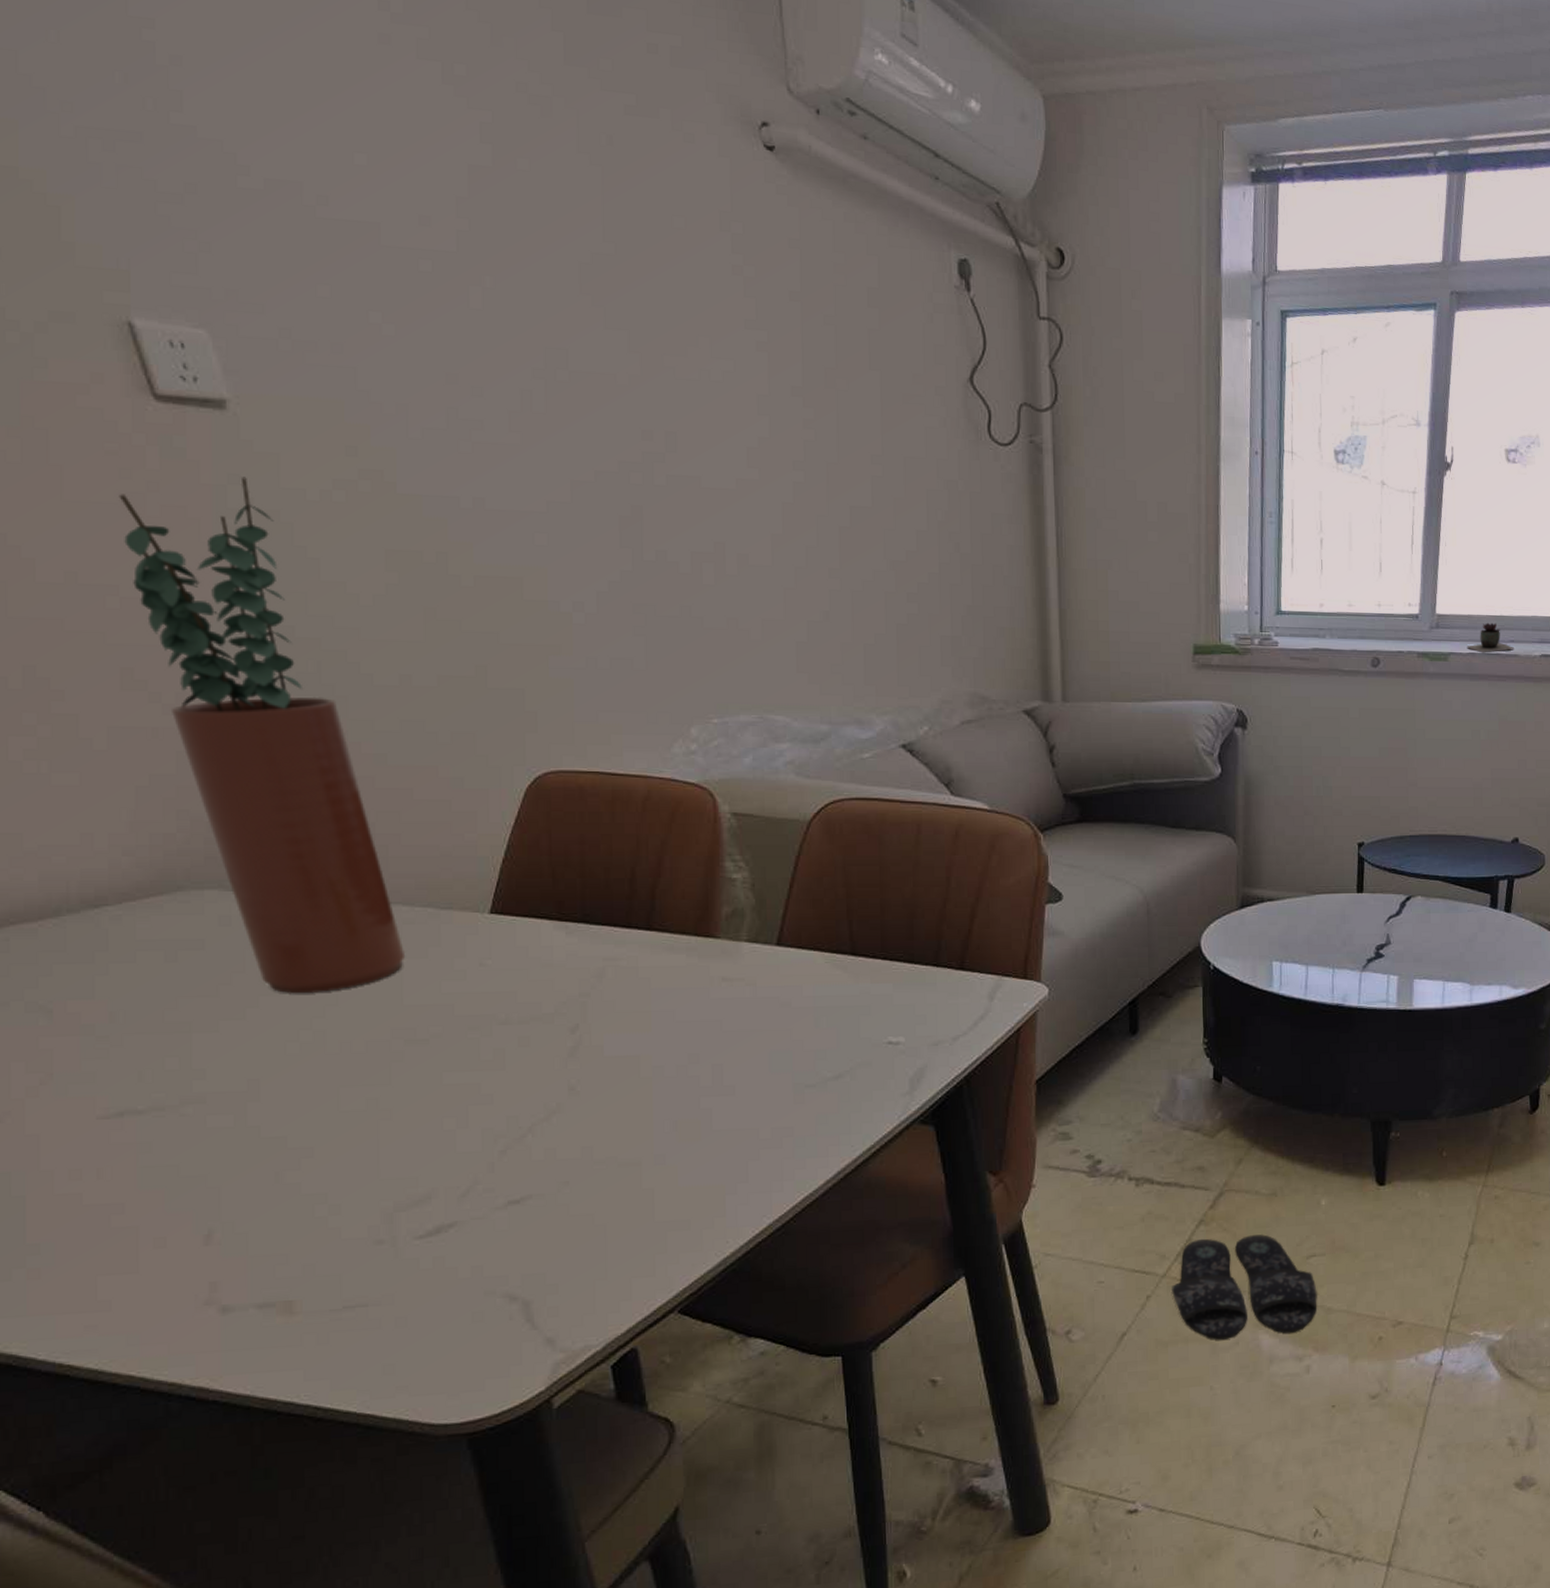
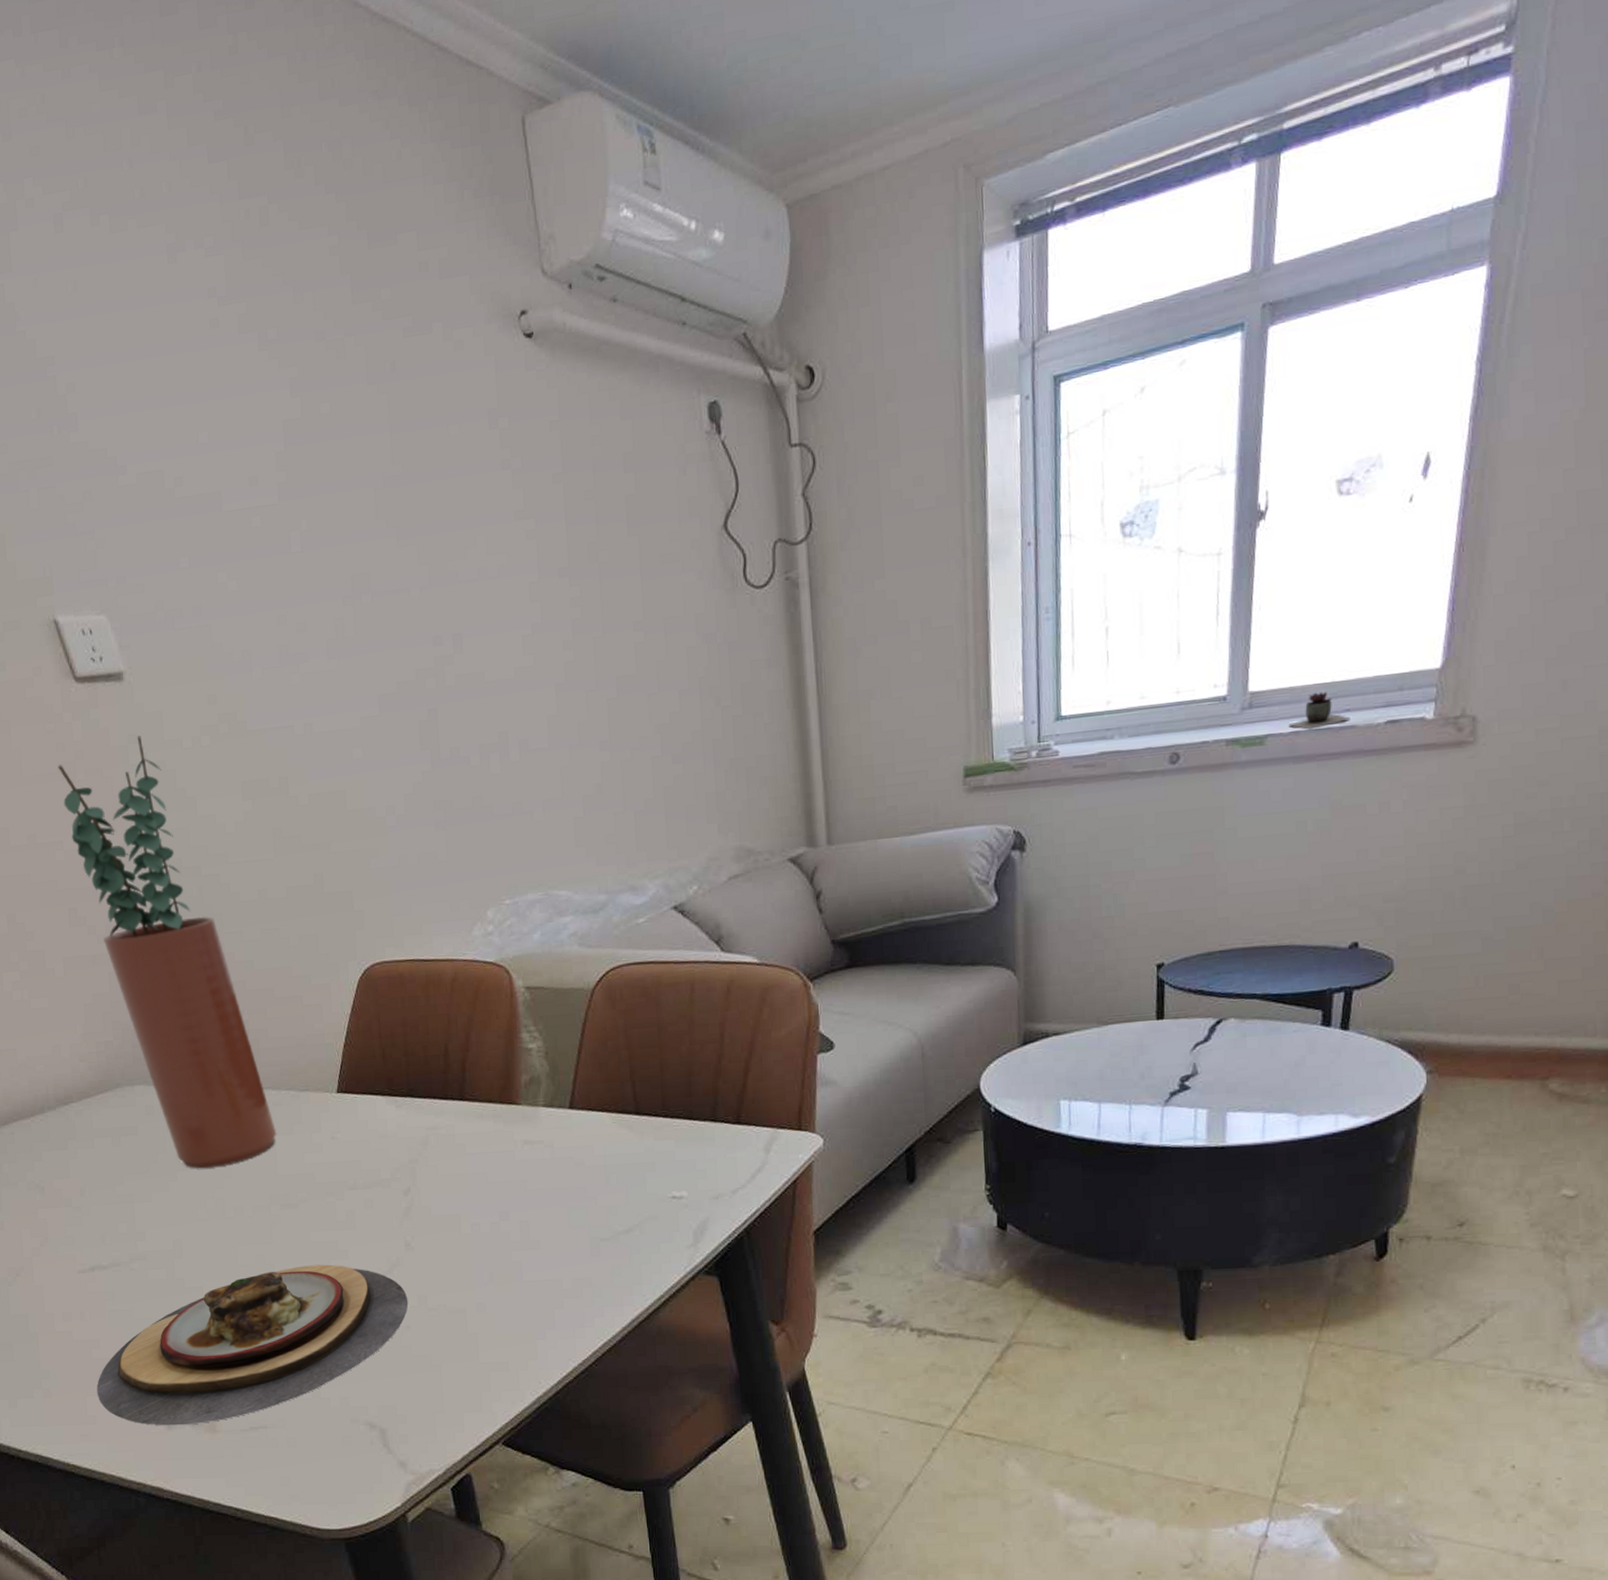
plate: none [115,1110,569,1309] -> present [96,1264,408,1426]
slippers: present [1172,1234,1317,1340] -> none [958,1389,1119,1496]

